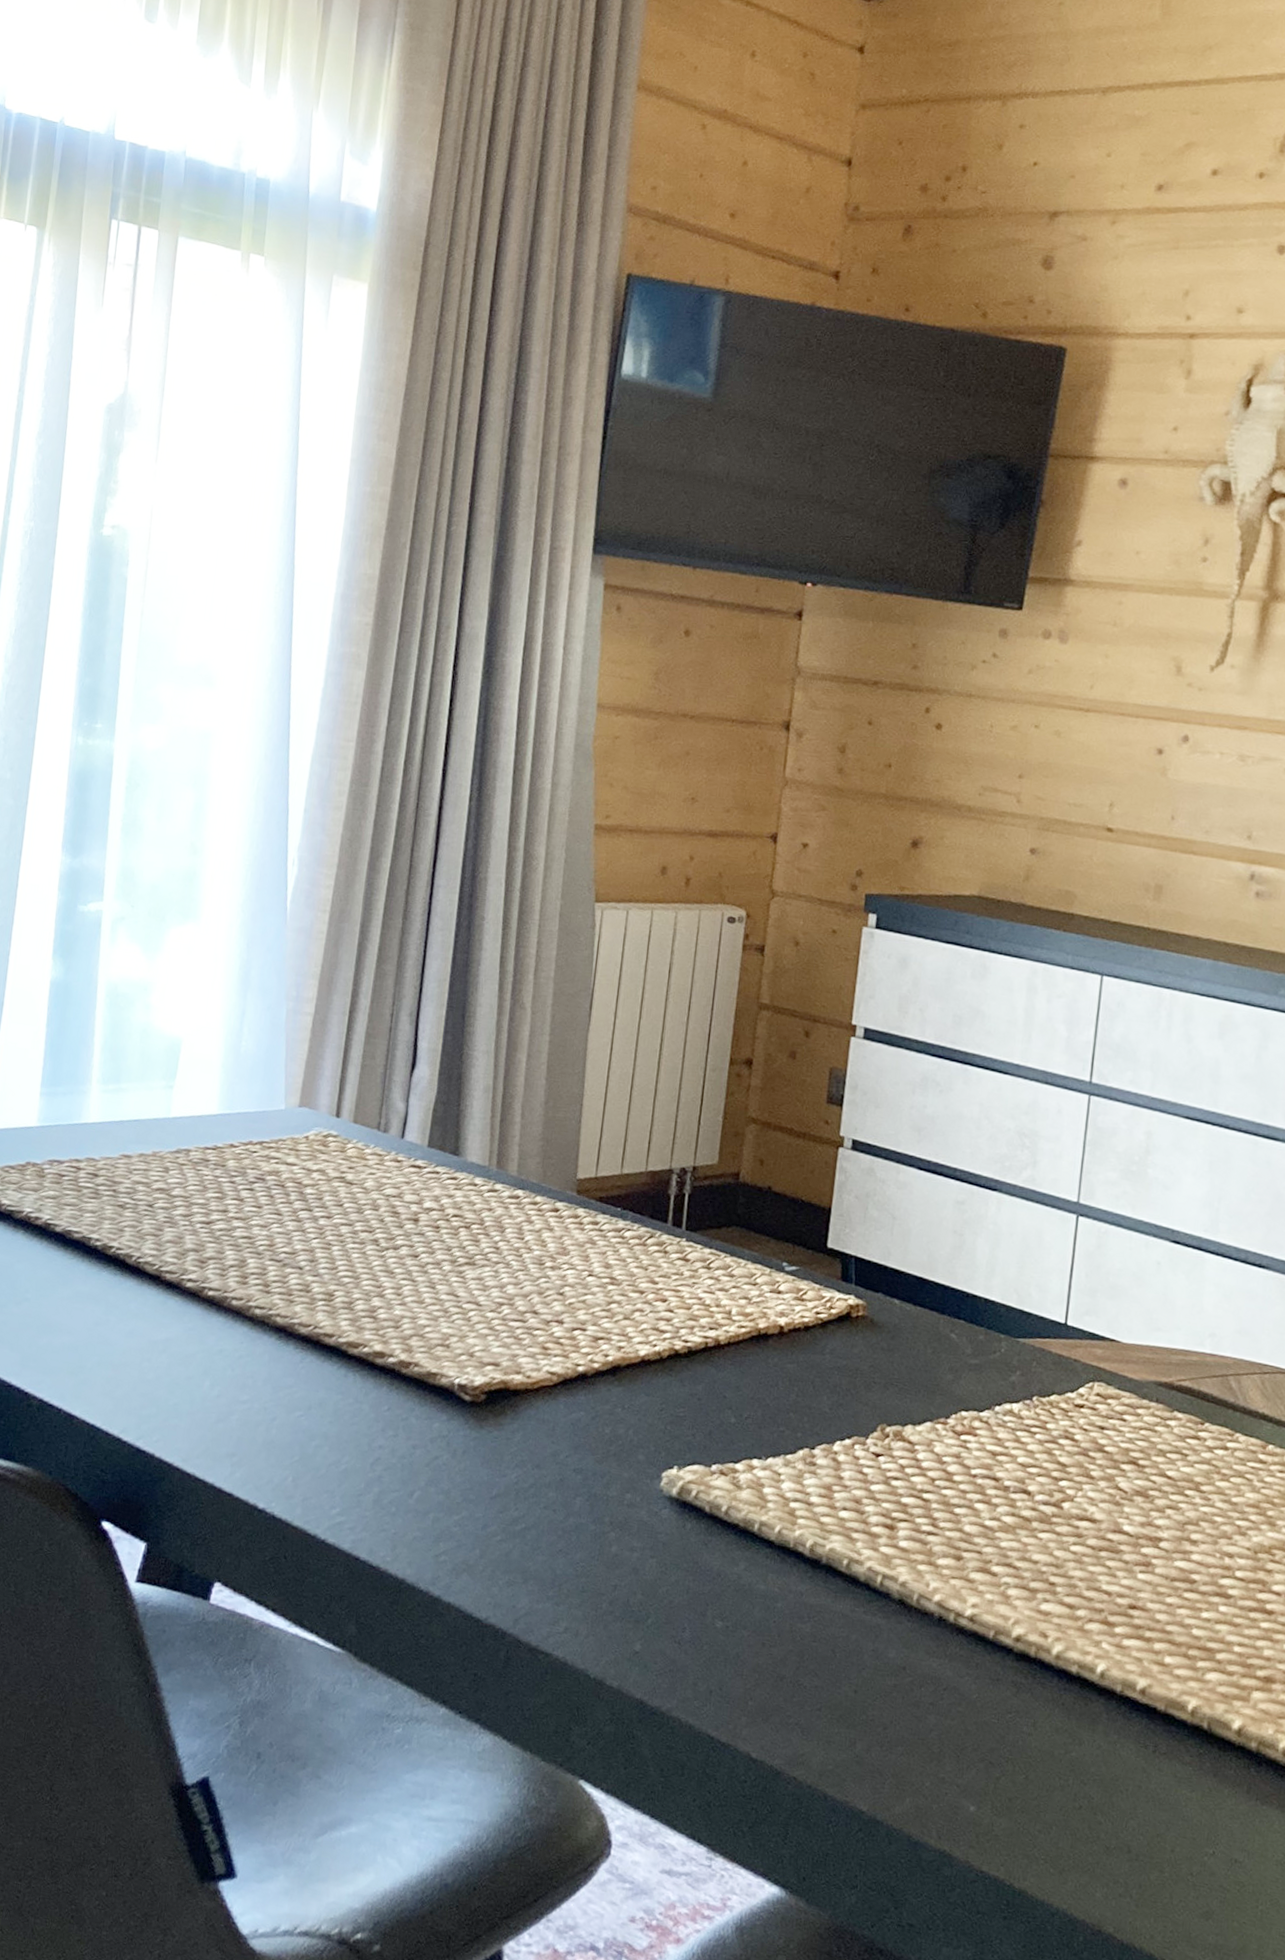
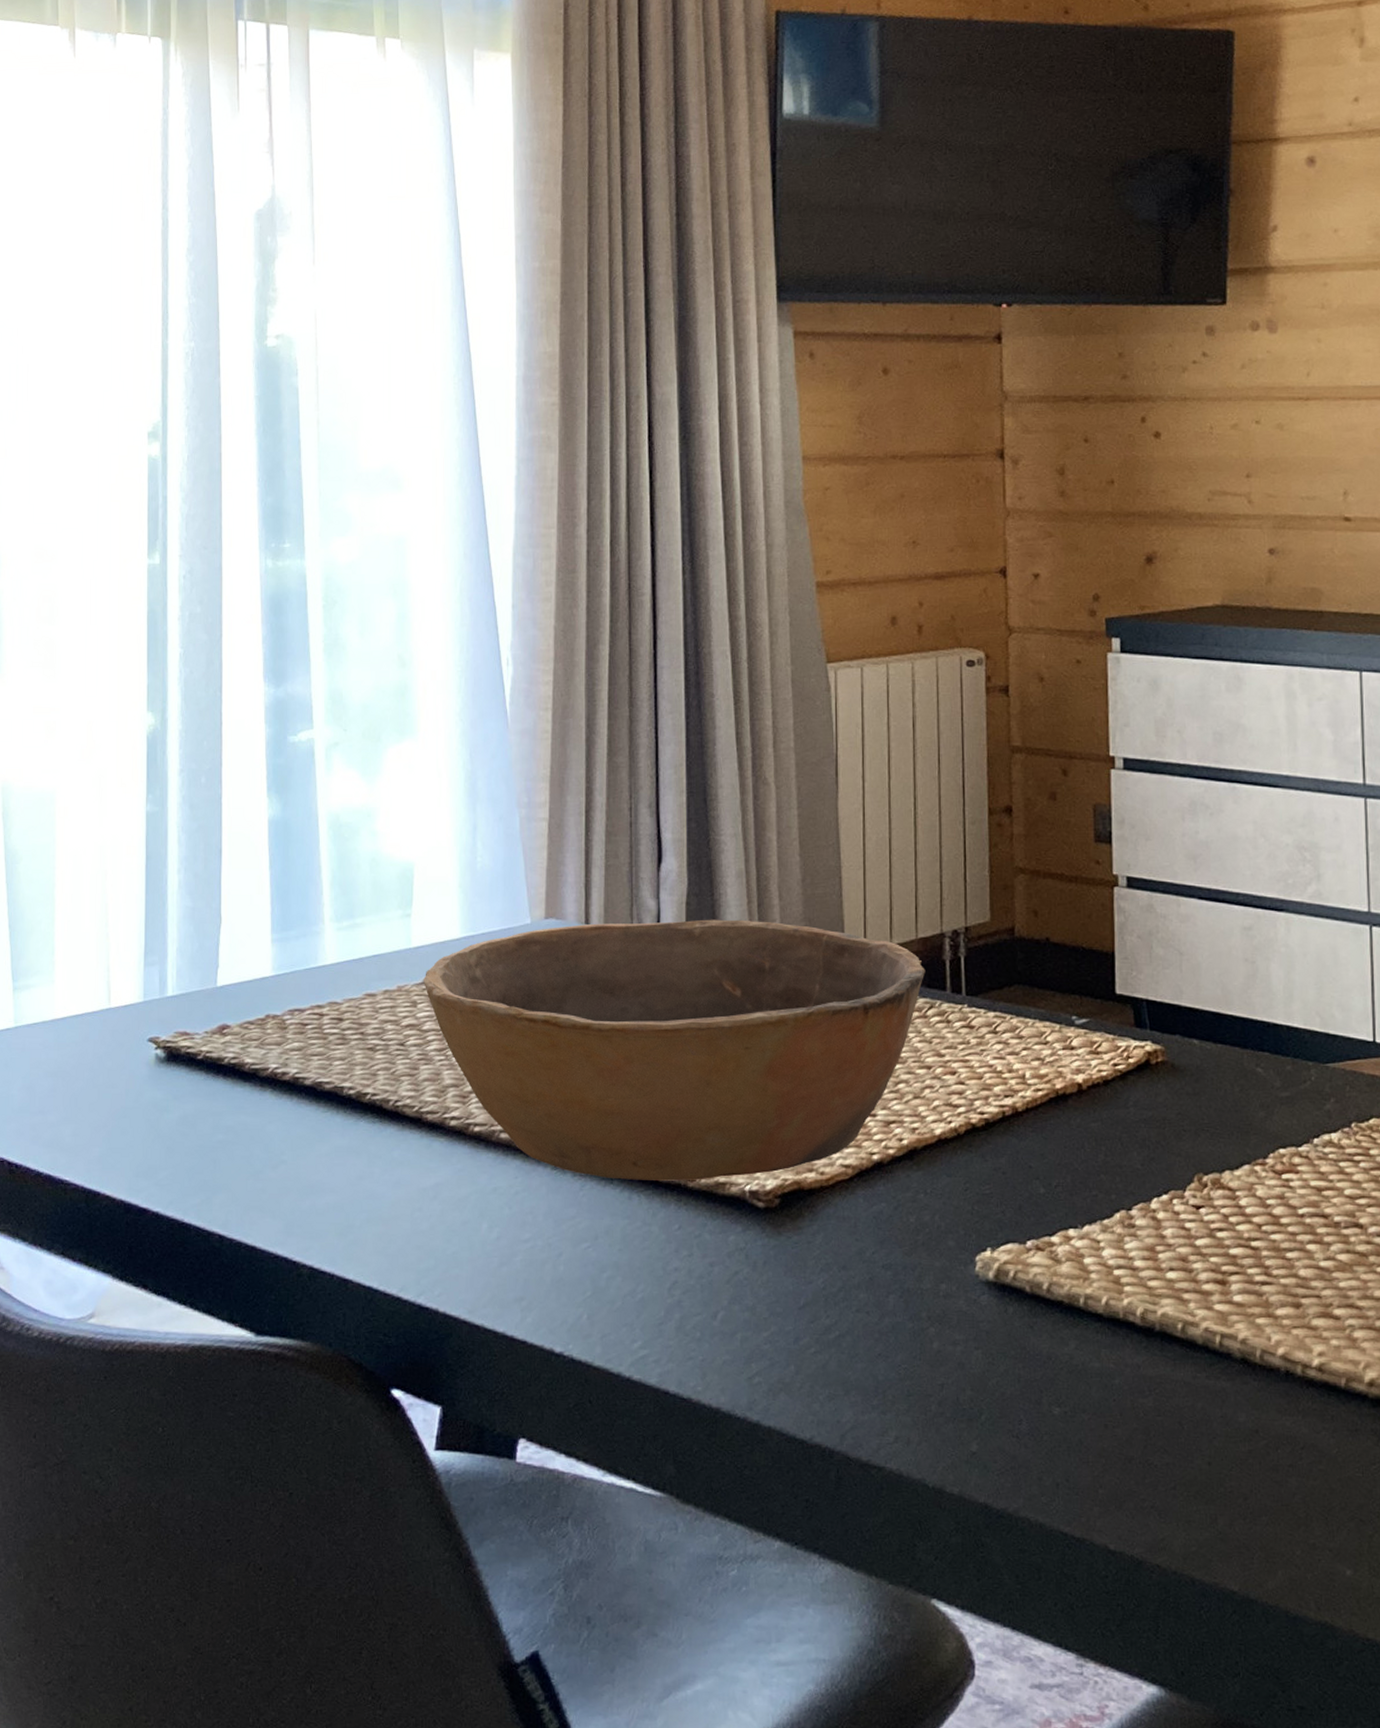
bowl: none [177,1115,651,1370] -> present [424,919,926,1181]

